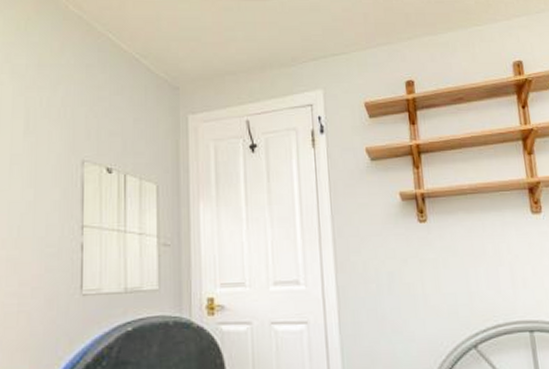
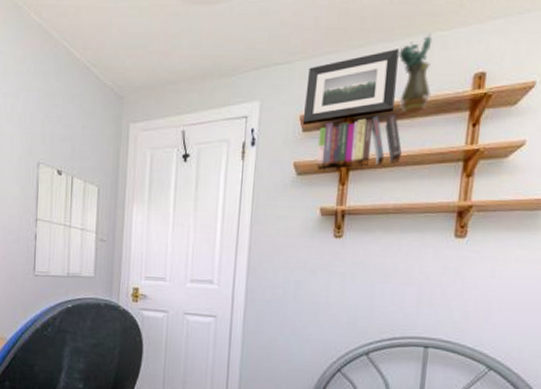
picture frame: none [365,41,450,111] -> present [302,49,399,124]
books: none [385,98,467,156] -> present [317,113,403,171]
vase: none [444,29,480,99] -> present [398,34,433,115]

